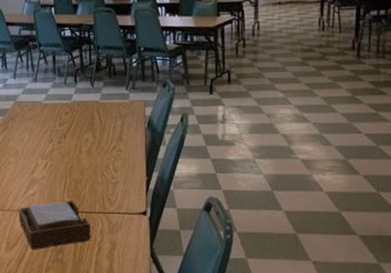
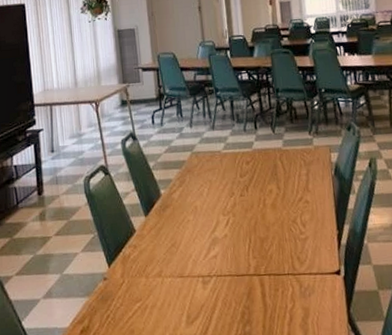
napkin holder: present [18,201,92,250] -> none [199,262,282,322]

